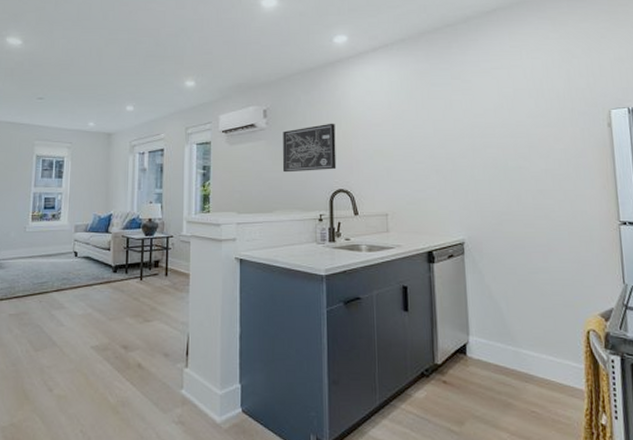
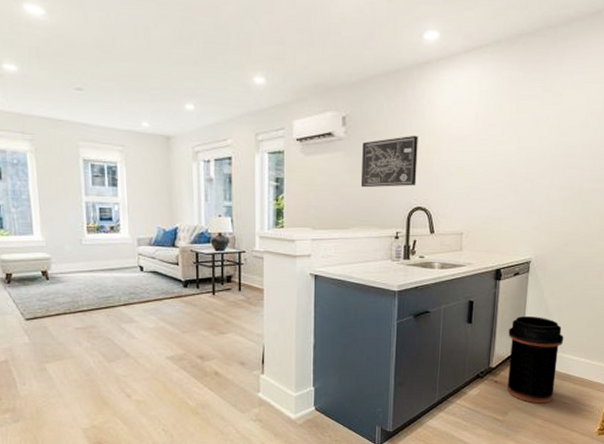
trash can: none [451,303,517,412] -> present [507,315,564,404]

